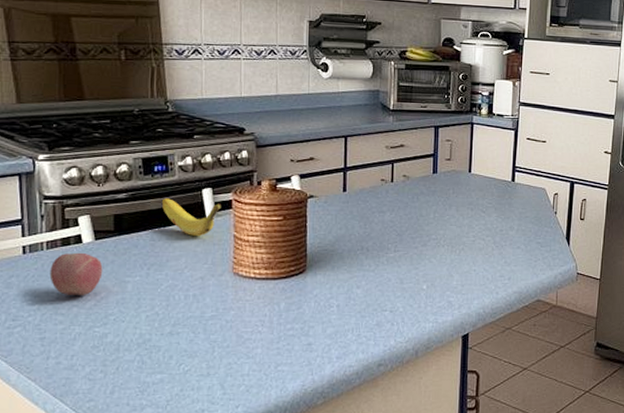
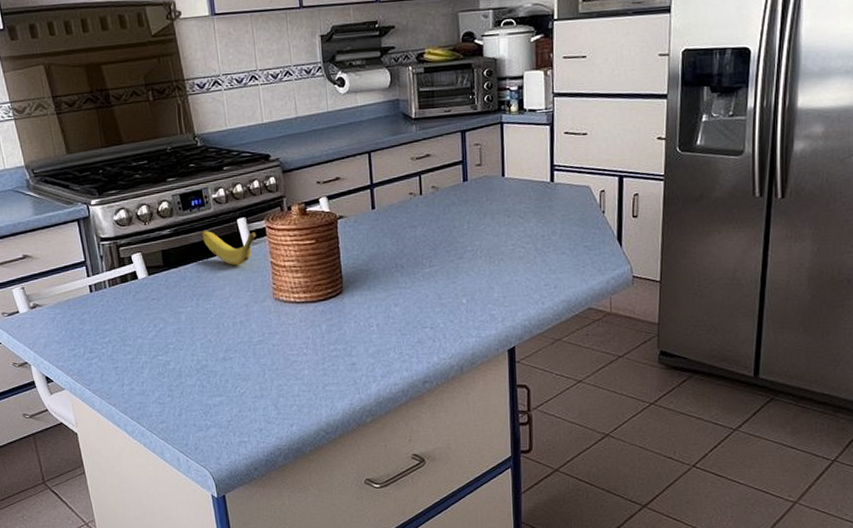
apple: present [49,252,103,295] -> none [114,288,159,328]

